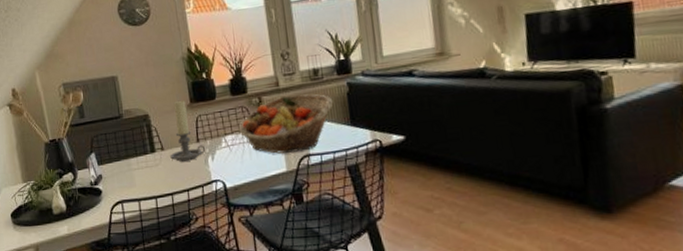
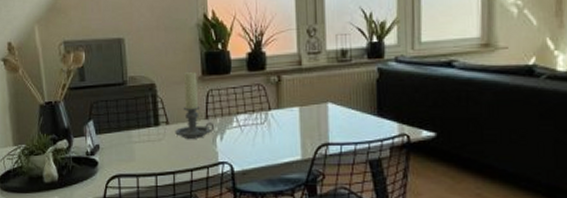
fruit basket: present [239,94,334,154] -> none [253,76,360,139]

